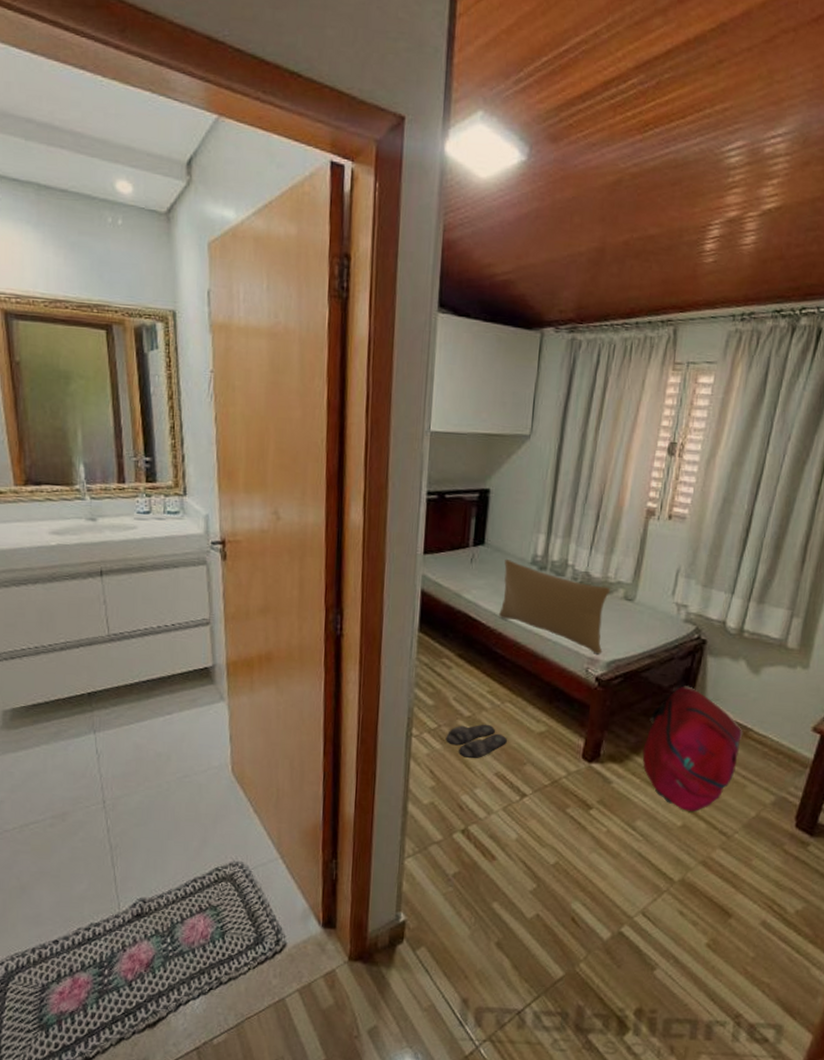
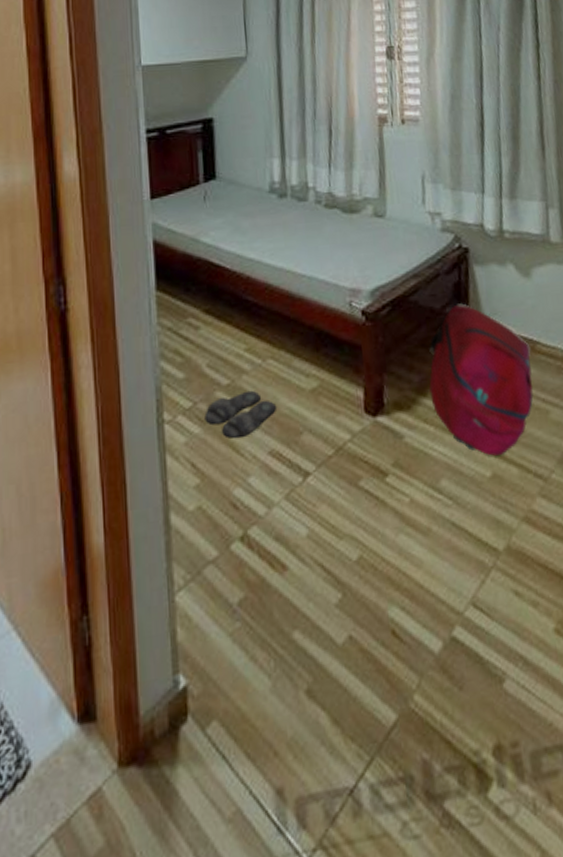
pillow: present [499,558,610,655] -> none [240,190,363,284]

